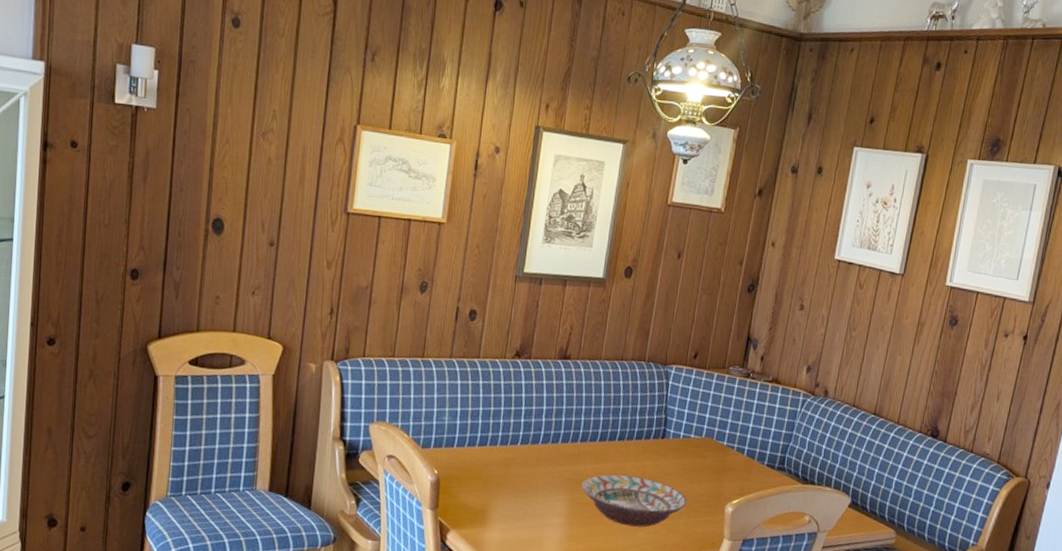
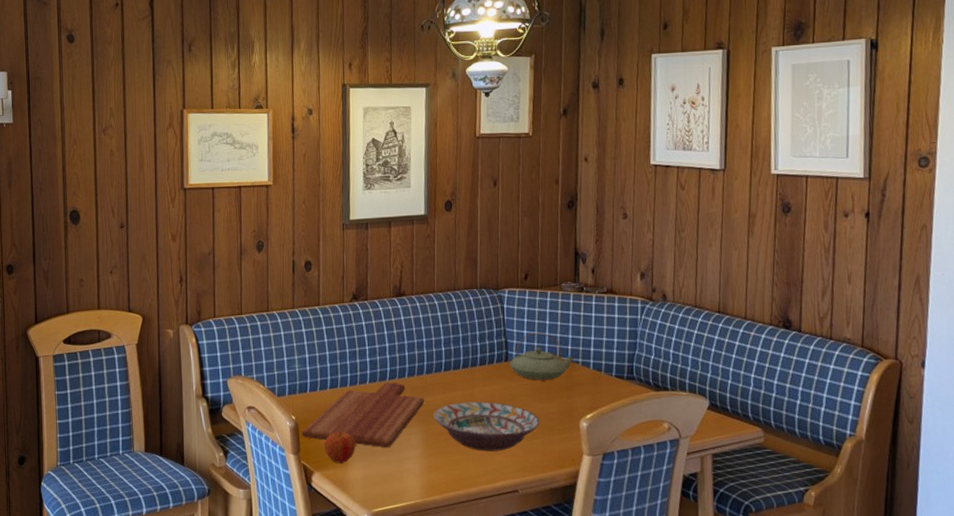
cutting board: none [442,446,576,513] -> present [301,382,425,448]
apple: none [464,491,498,524] -> present [324,431,356,463]
teapot: none [665,412,731,462] -> present [509,332,575,380]

